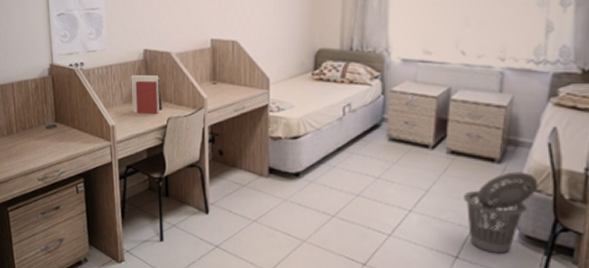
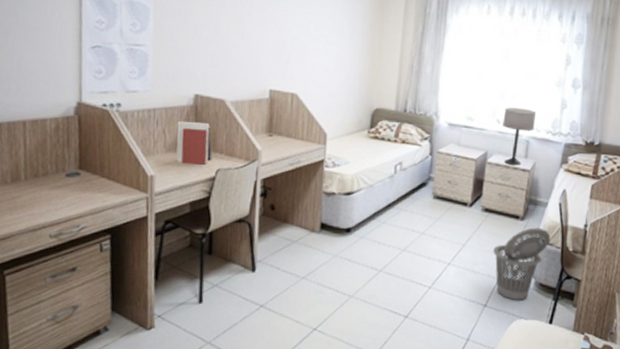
table lamp: none [469,36,512,101] -> present [503,107,537,165]

